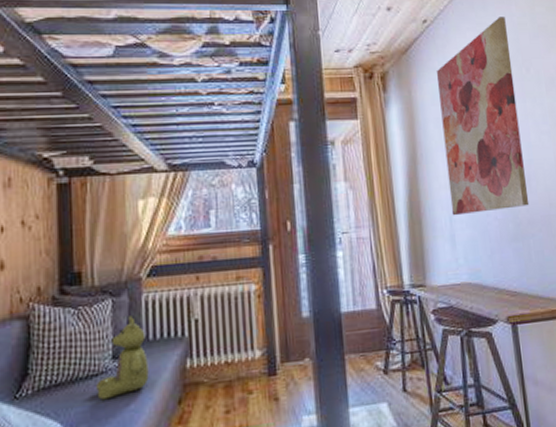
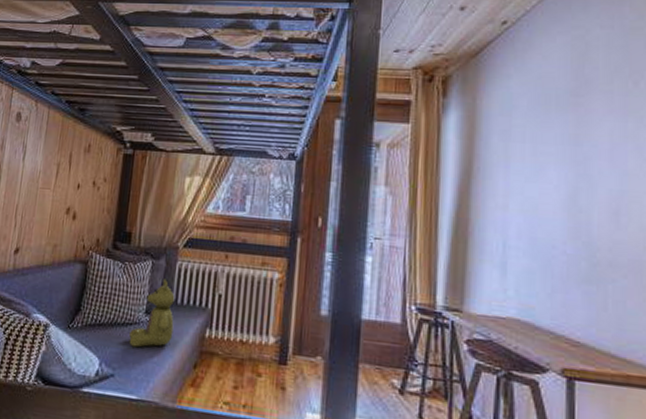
wall art: present [436,17,530,216] -> none [506,19,614,245]

